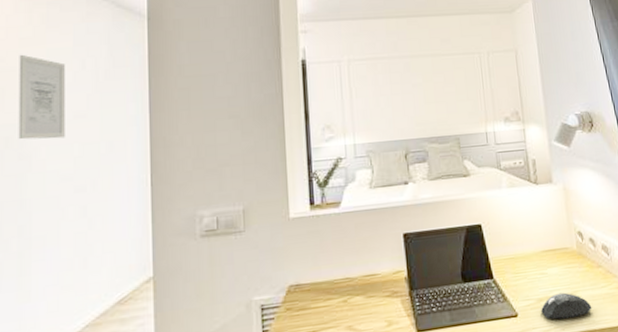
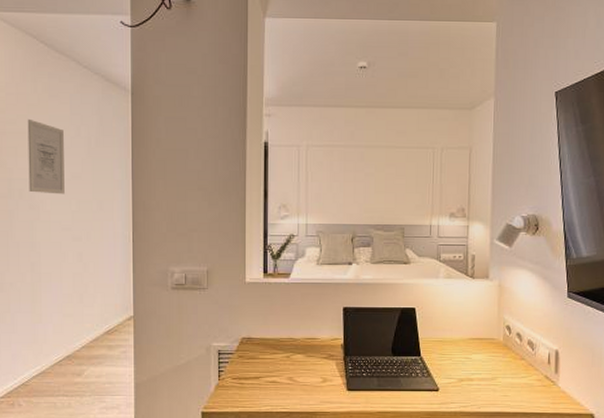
mouse: present [540,292,592,320] -> none [460,377,510,399]

